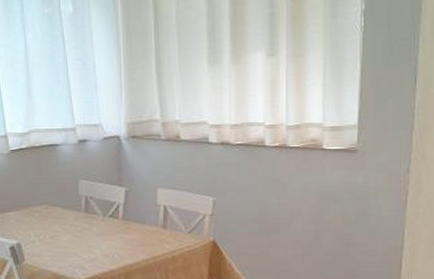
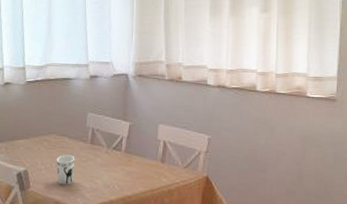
cup: none [49,225,70,256] -> present [56,154,75,185]

